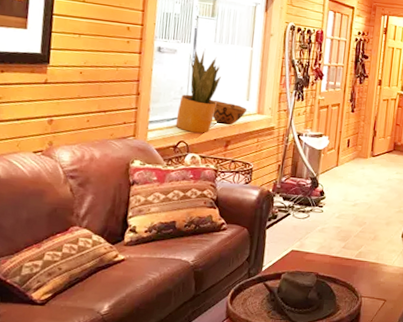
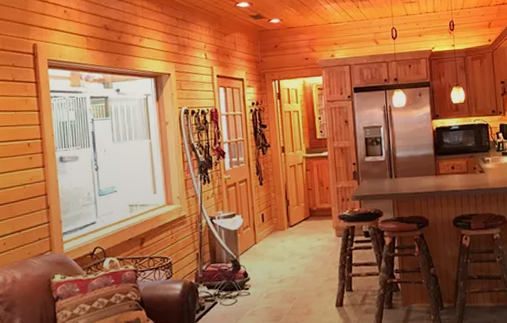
planter: present [175,50,221,134] -> none [88,152,125,237]
woven basket: present [212,100,248,126] -> none [121,199,156,223]

